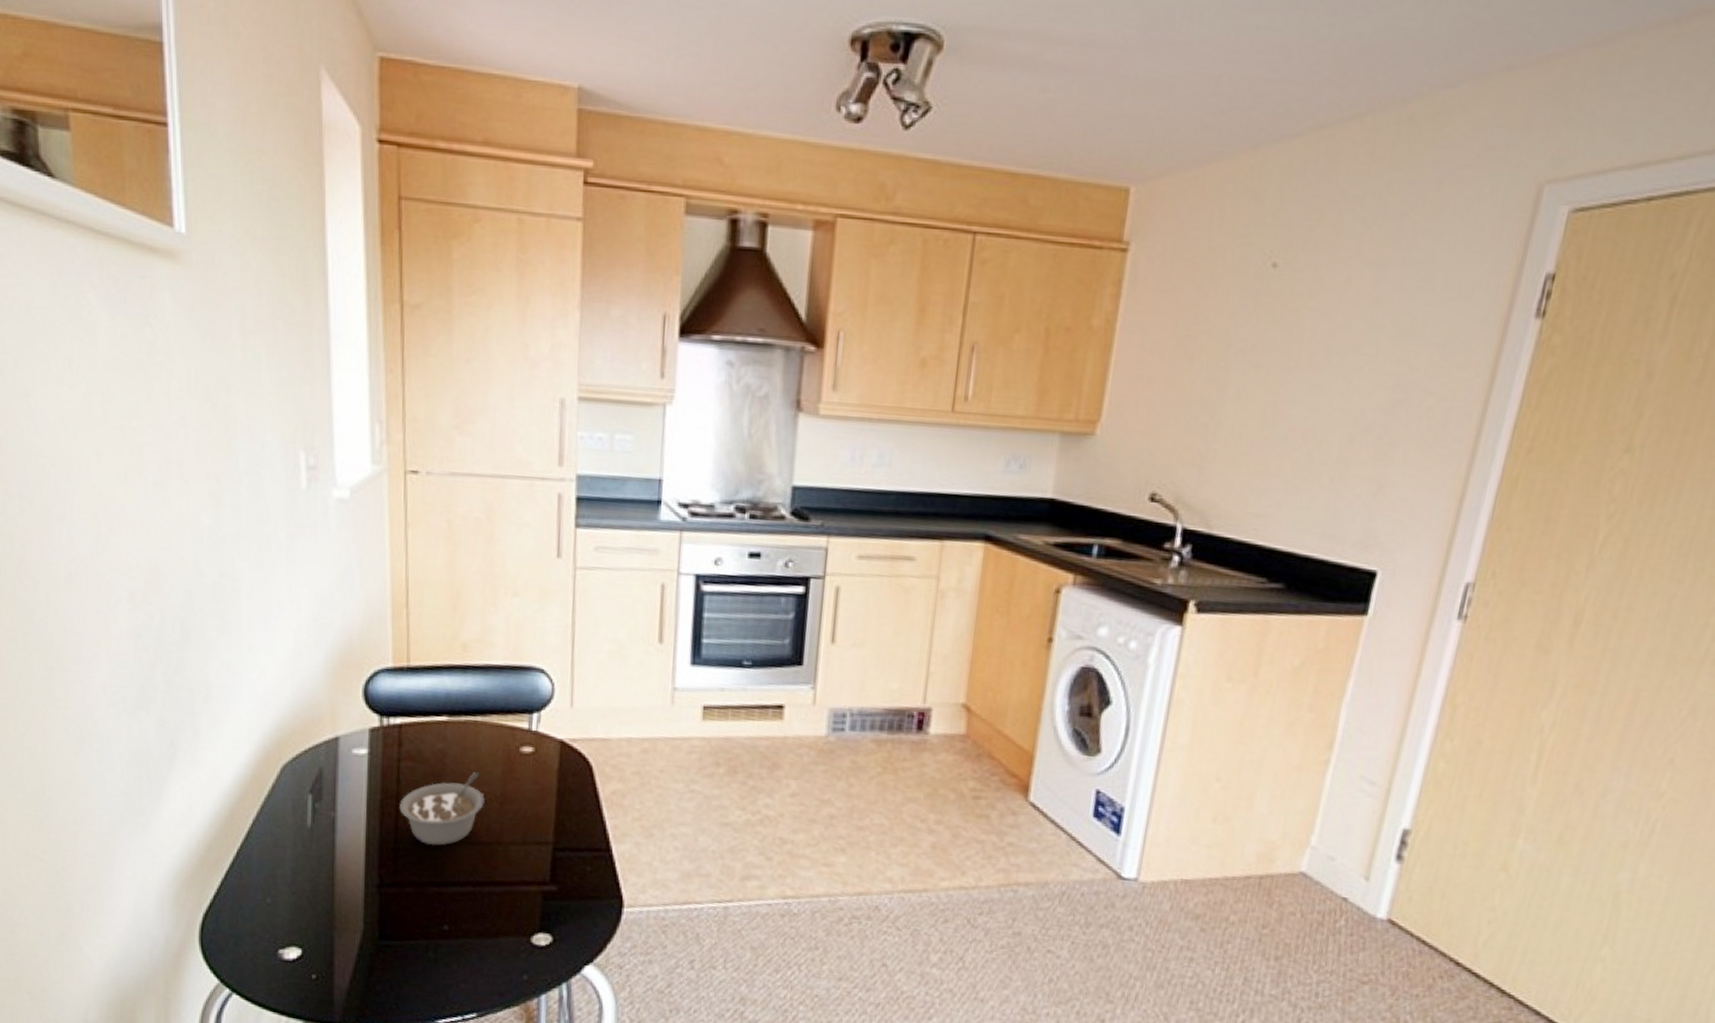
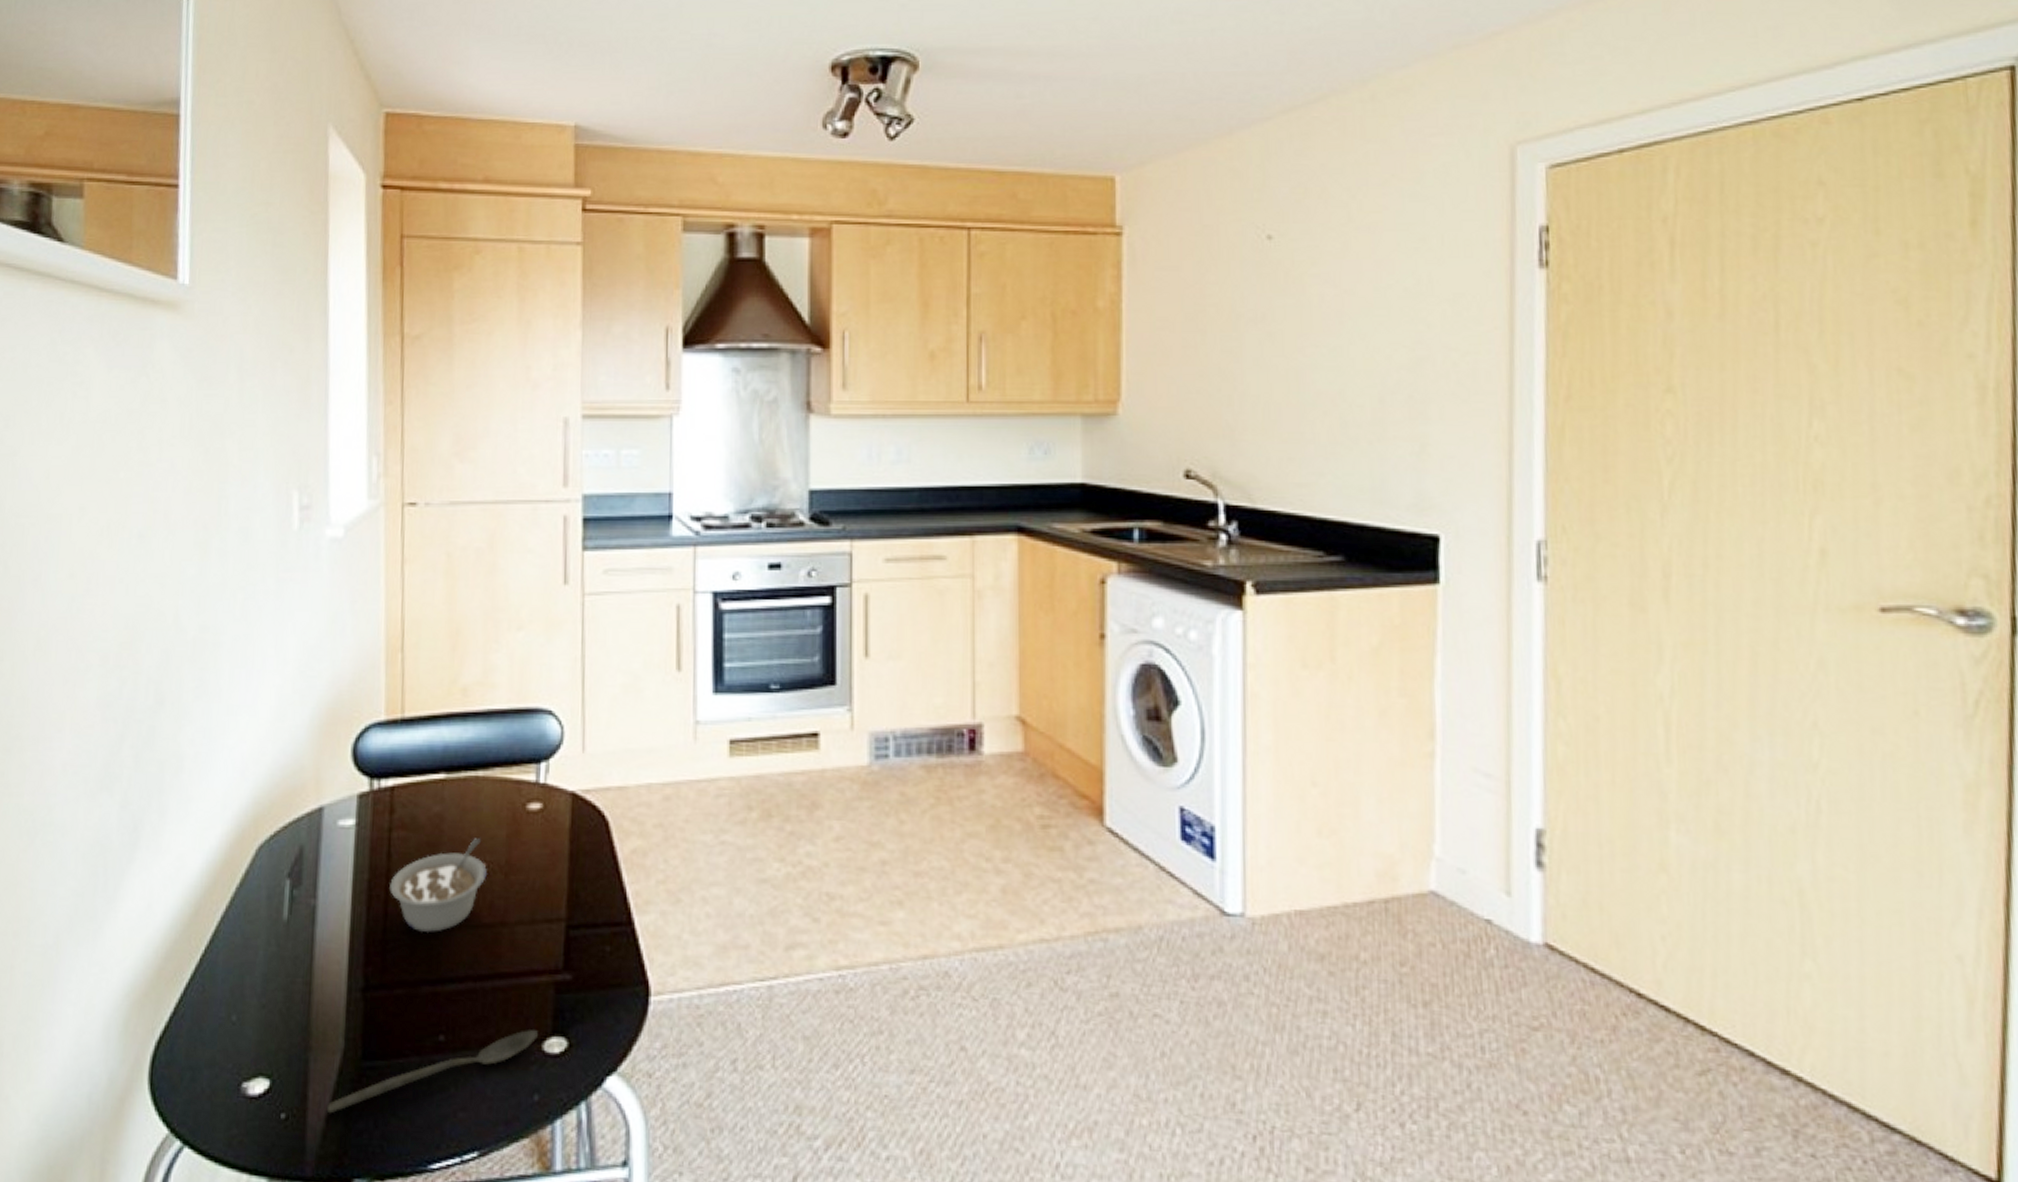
spoon: none [350,926,527,978] -> present [326,1028,538,1114]

